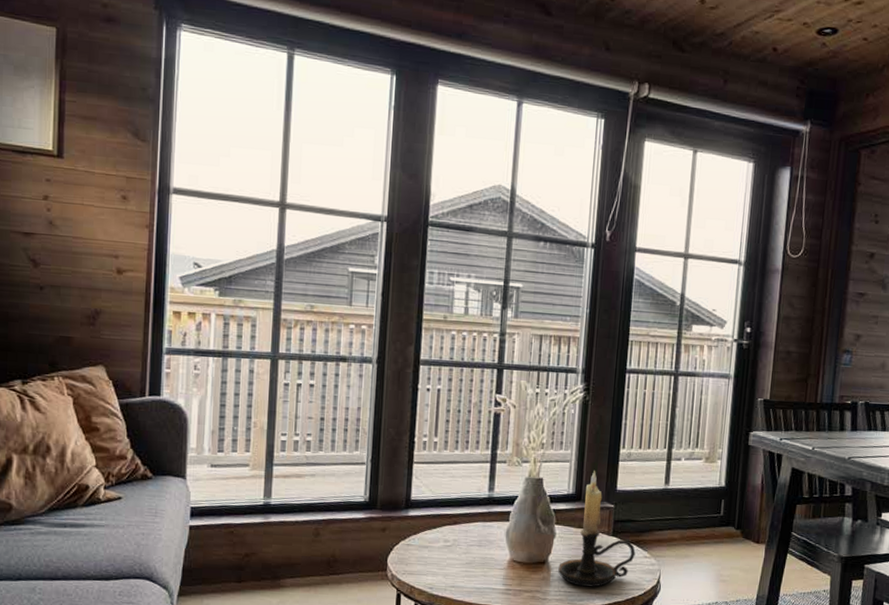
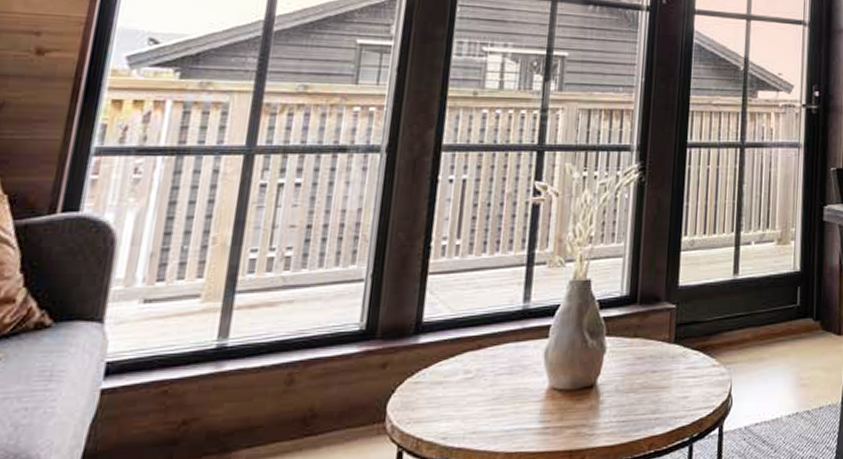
candle holder: present [558,471,636,587] -> none [609,265,702,413]

